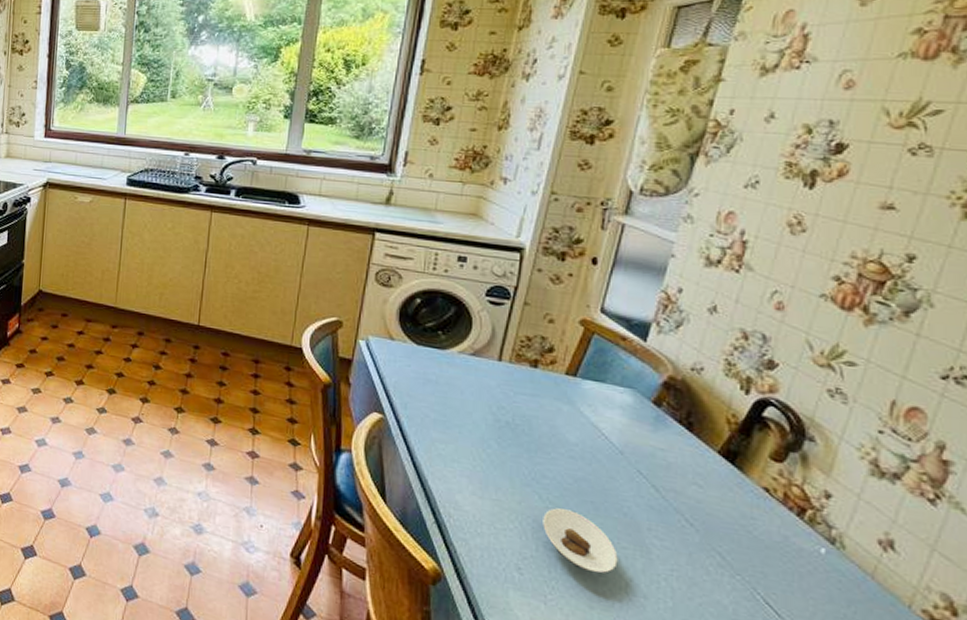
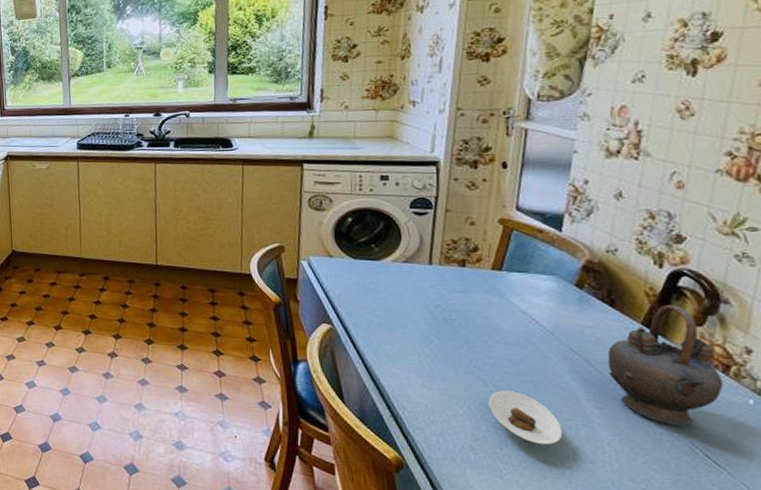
teapot: none [676,435,796,570] -> present [607,305,724,426]

